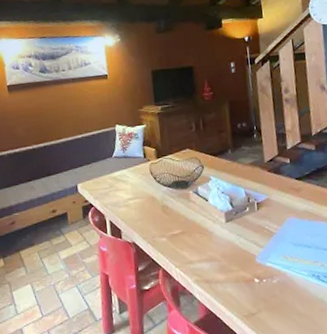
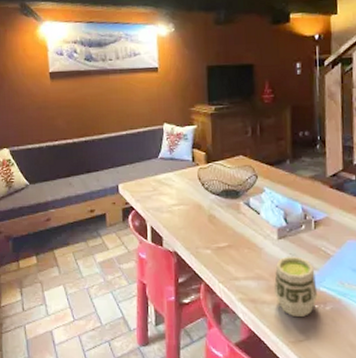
cup: none [225,236,265,293] -> present [274,256,318,318]

